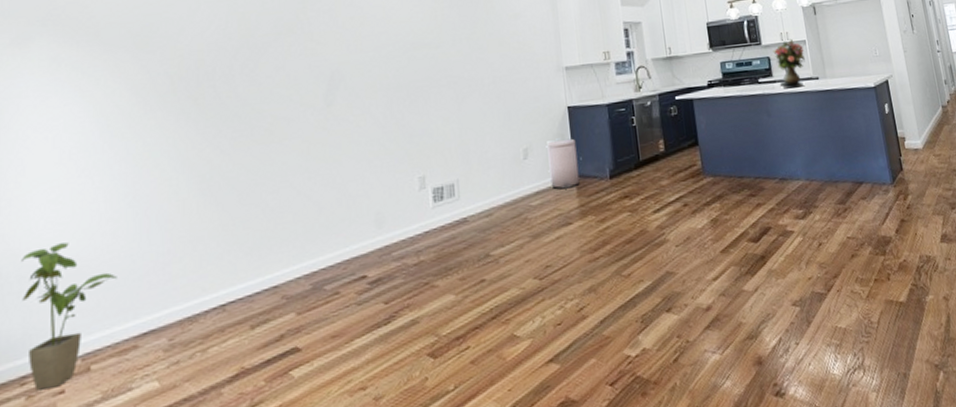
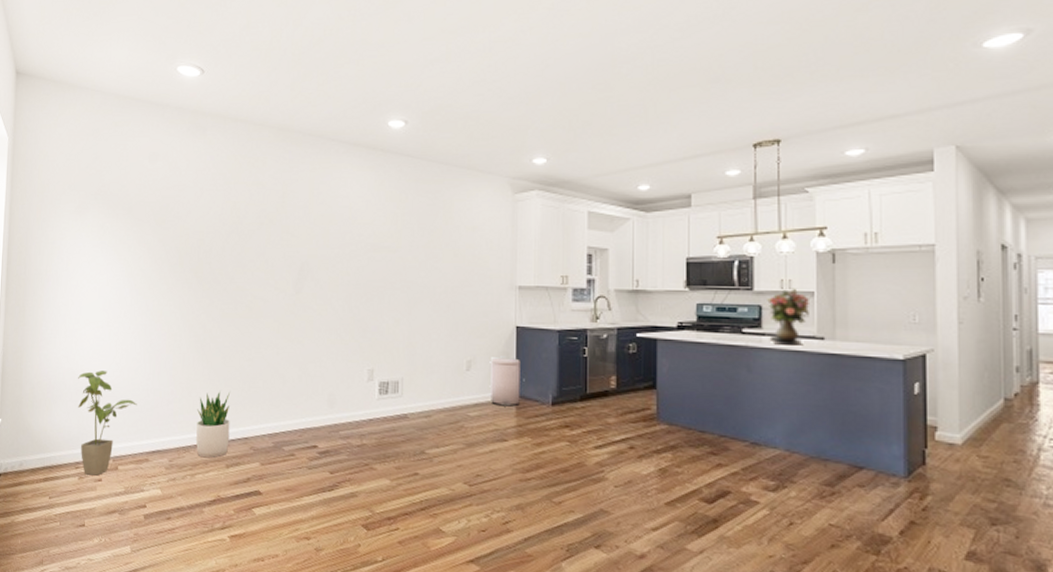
planter: none [206,234,253,325] -> present [196,391,231,458]

